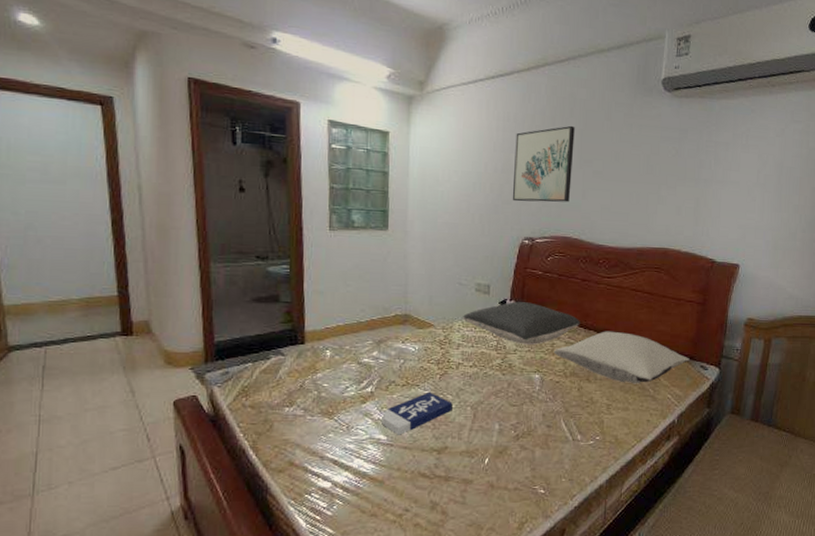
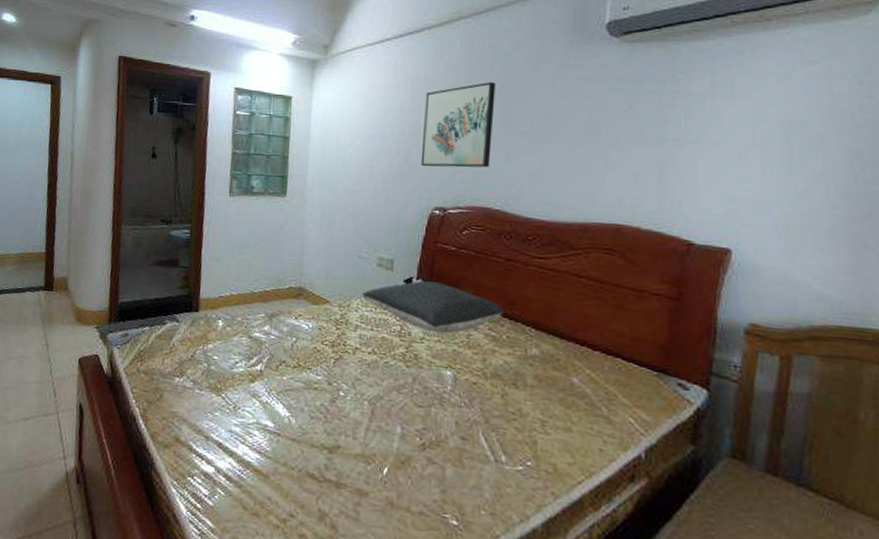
book: present [380,391,453,435] -> none [268,377,348,424]
pillow: present [554,331,690,384] -> none [471,324,660,399]

